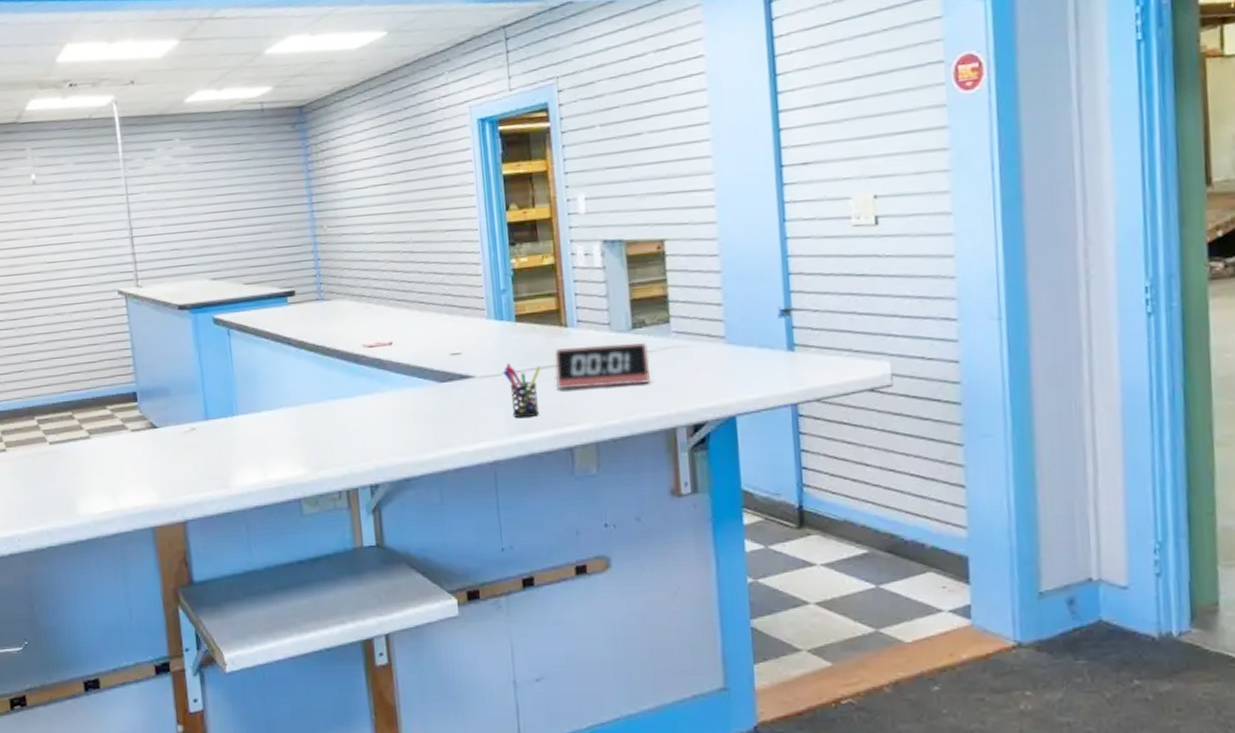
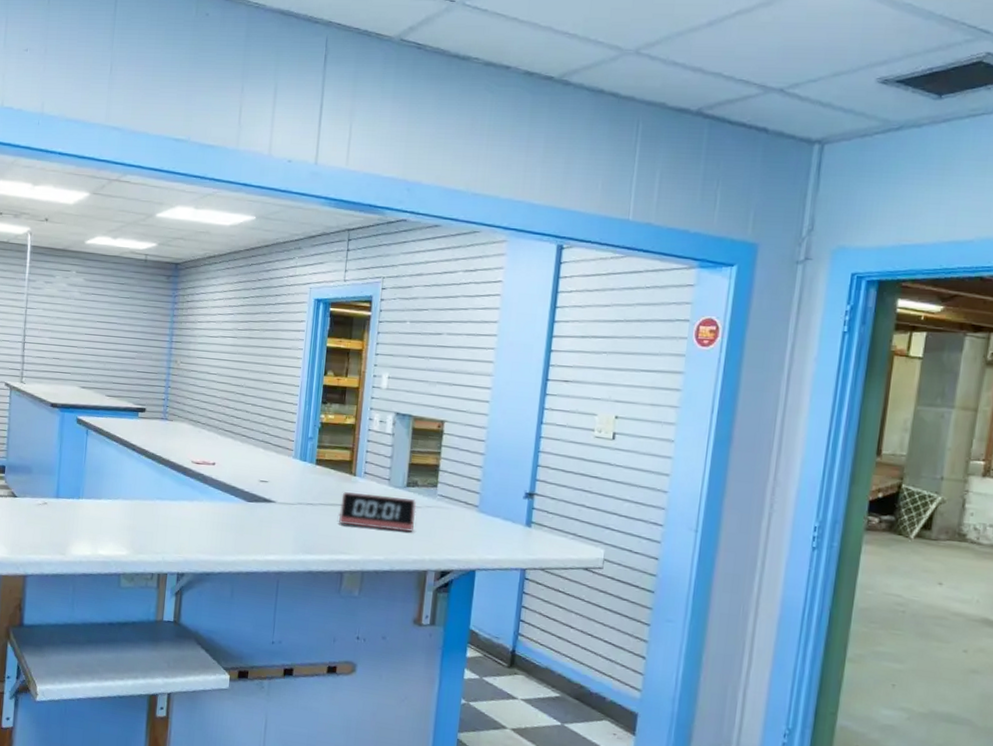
pen holder: present [503,362,541,419] -> none [298,496,329,543]

